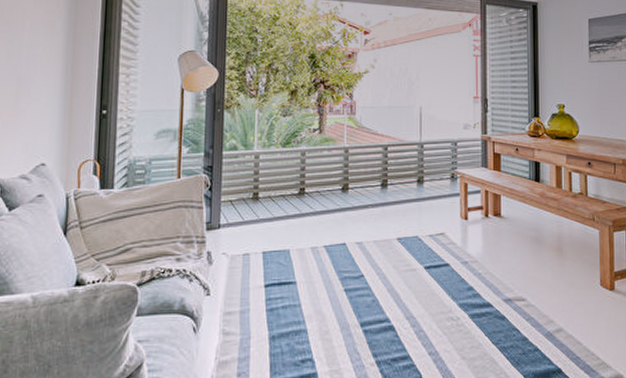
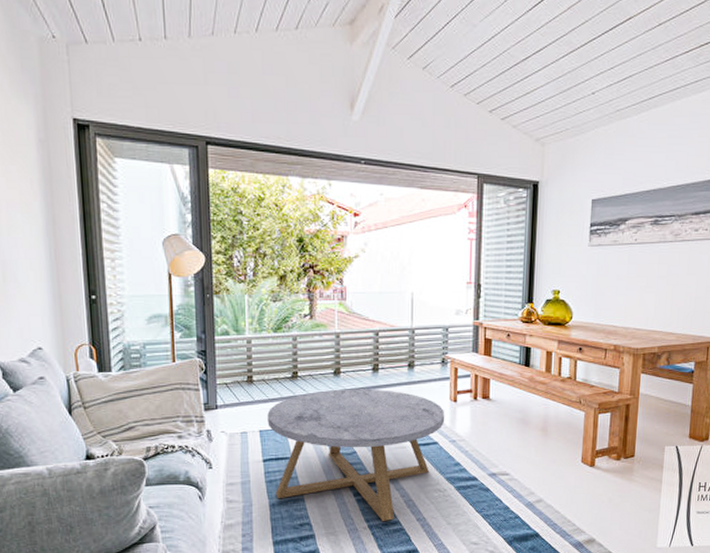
coffee table: none [271,206,456,357] -> present [267,389,445,522]

